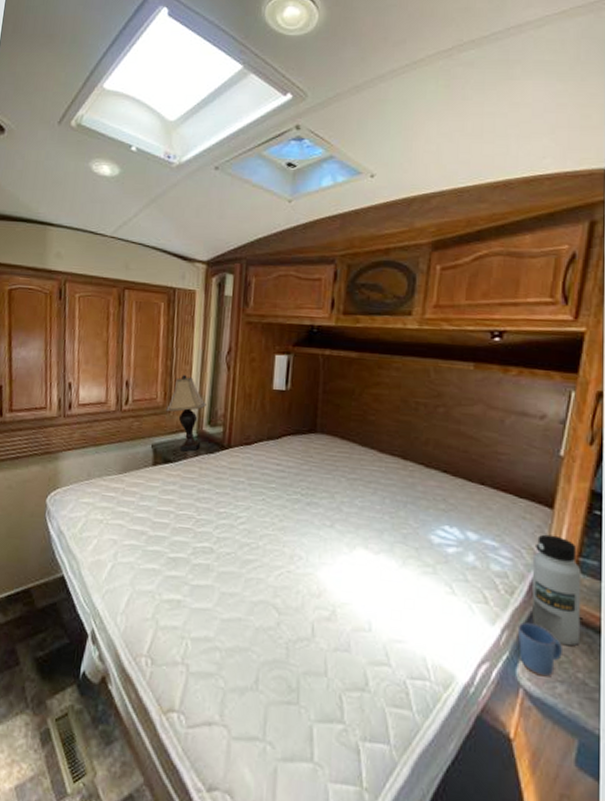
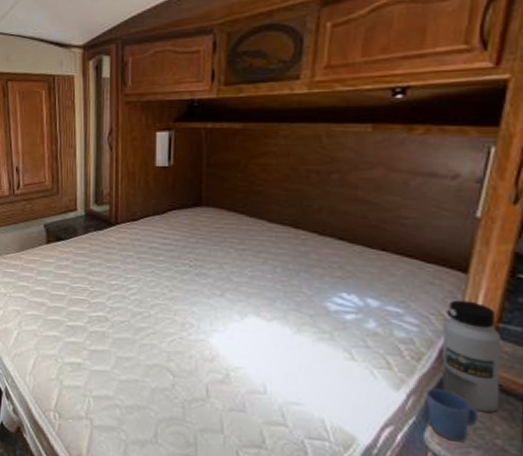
lamp: present [166,375,206,452] -> none [55,158,92,230]

